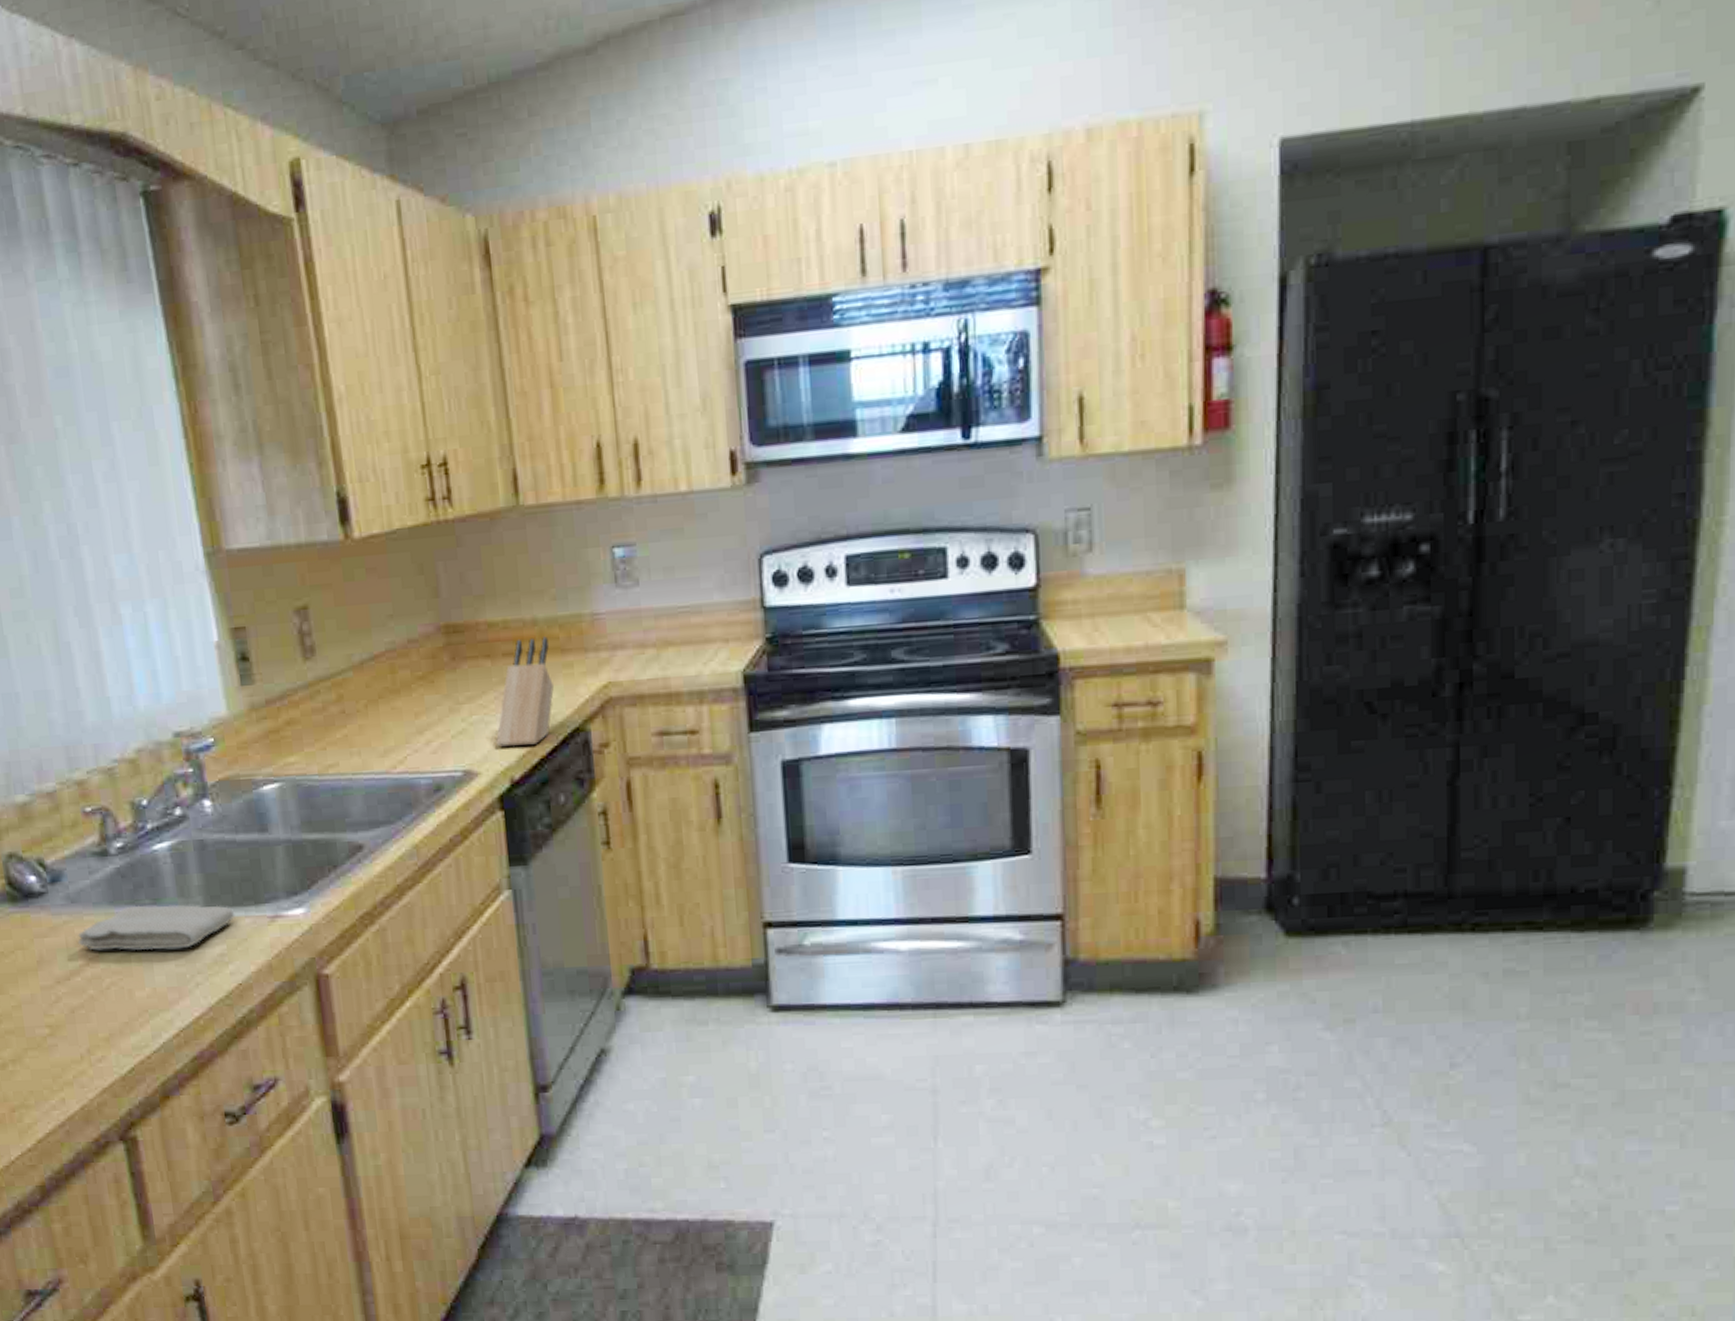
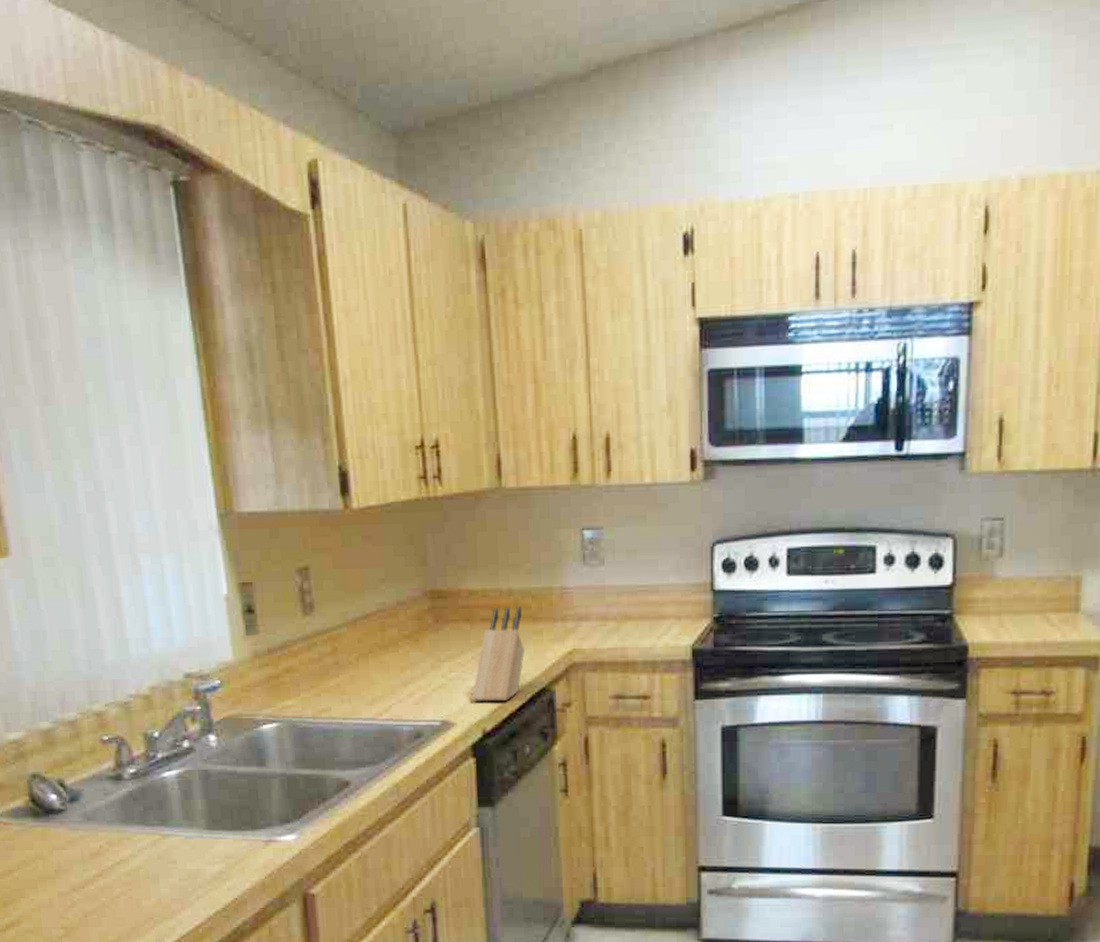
washcloth: present [77,904,235,951] -> none [92,825,234,865]

